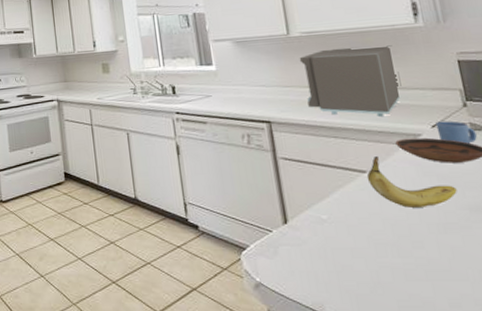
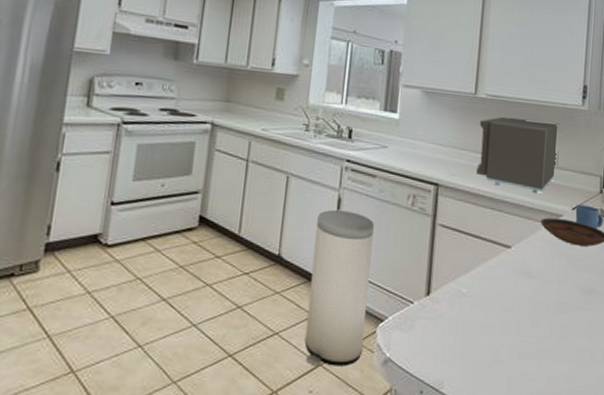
pedal bin: none [161,155,232,290] -> present [304,210,374,366]
fruit: present [366,156,457,208] -> none [509,232,578,287]

